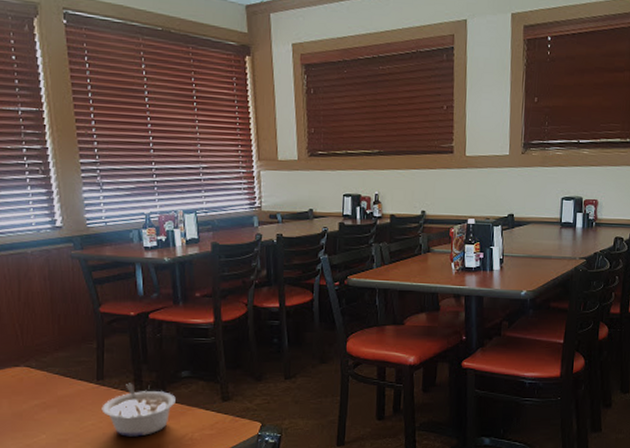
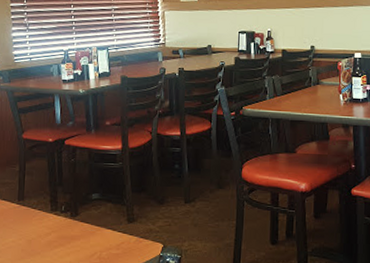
legume: present [101,383,176,437] -> none [21,203,86,254]

